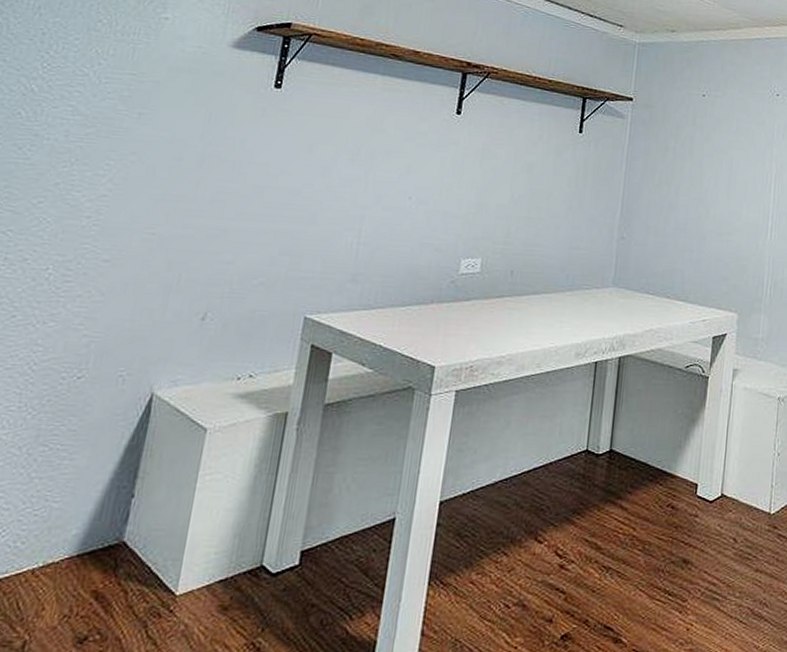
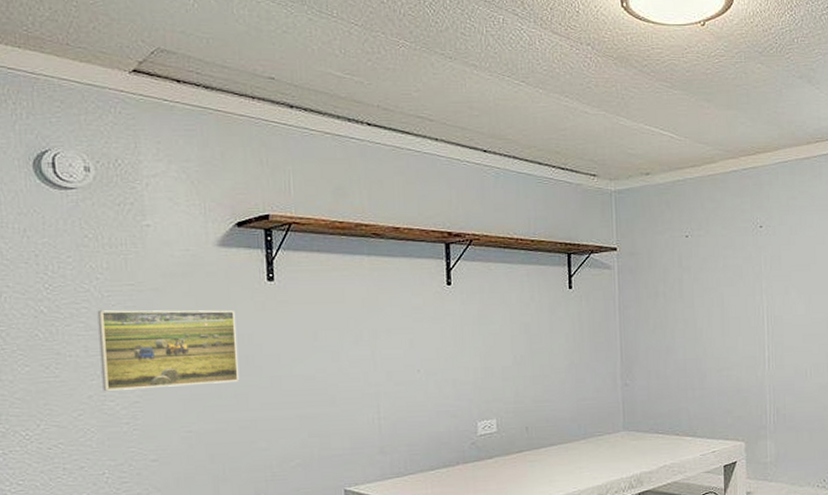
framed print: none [72,96,234,188] -> present [97,310,239,391]

